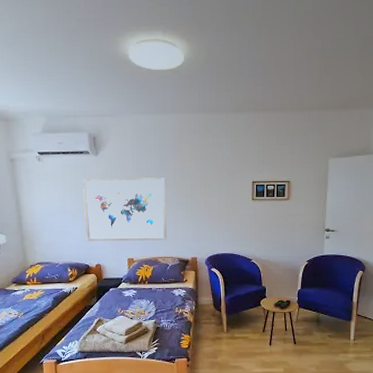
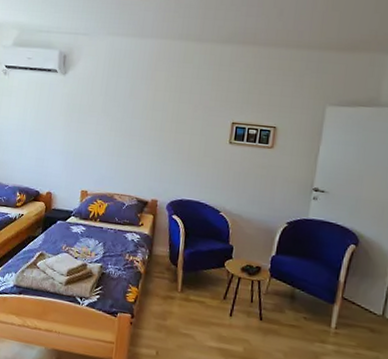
wall art: present [83,177,167,241] -> none [40,98,134,176]

